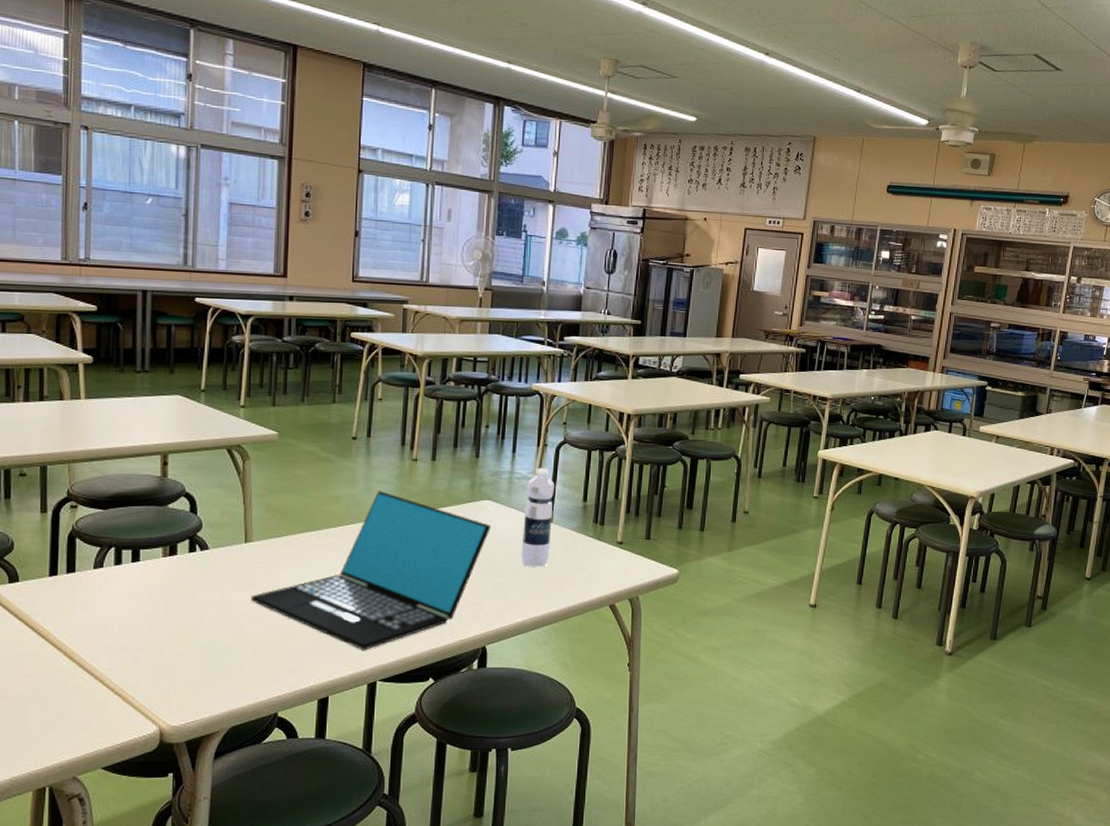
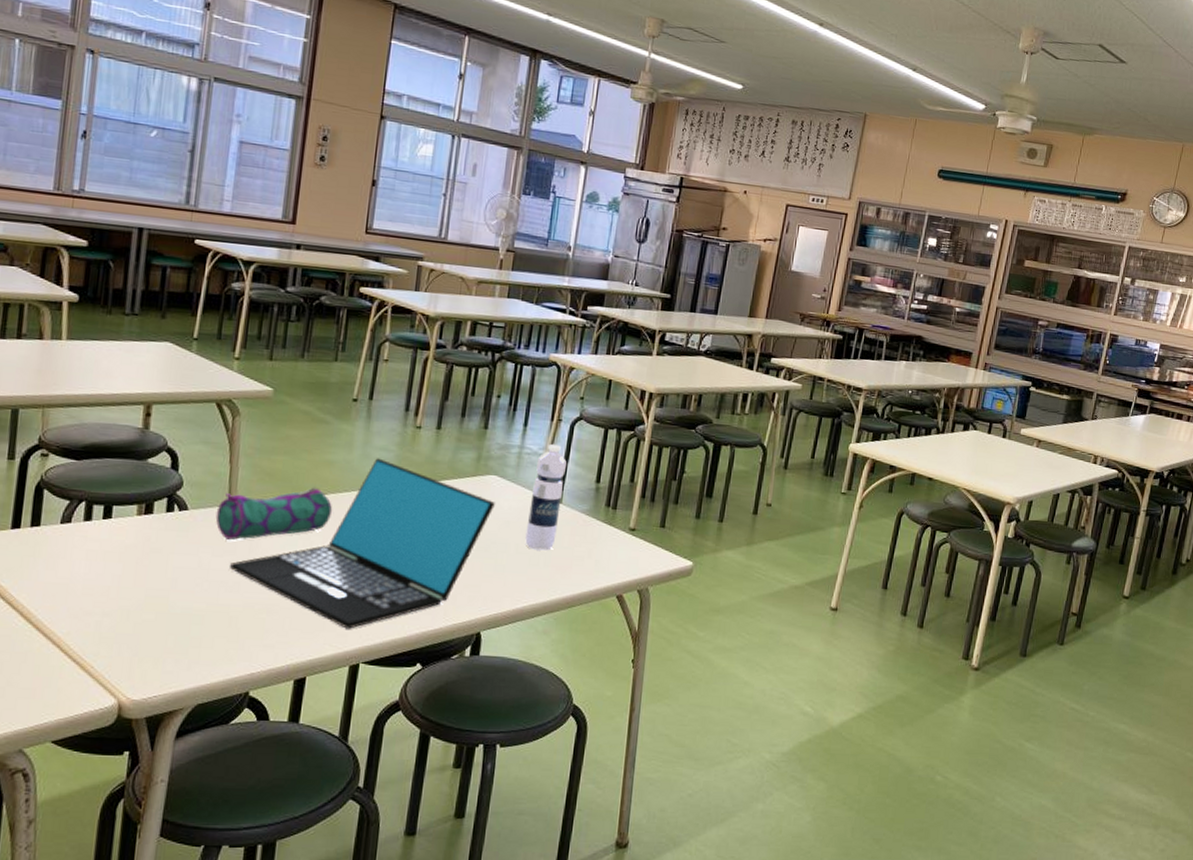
pencil case: none [234,521,342,576] -> present [215,487,333,541]

